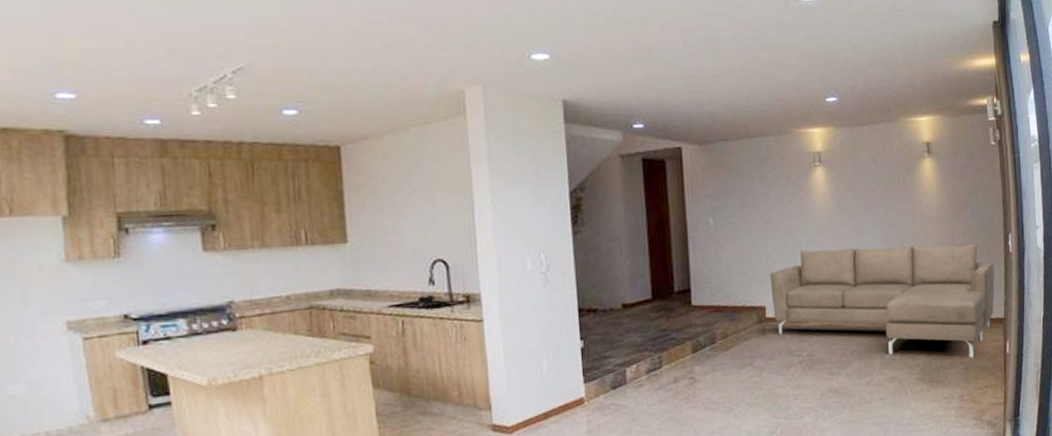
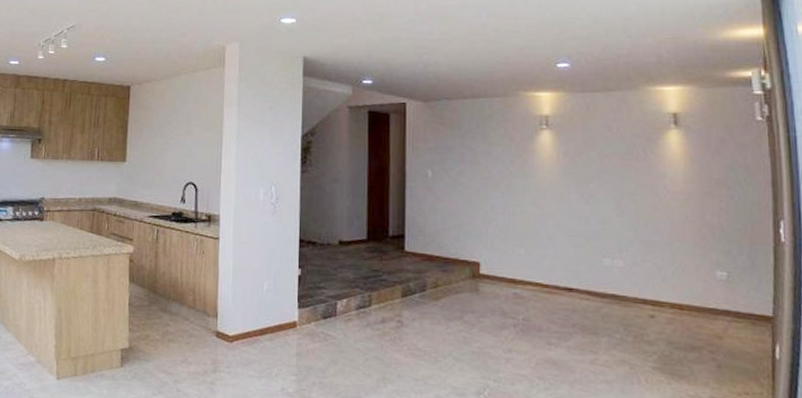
sofa: present [770,243,995,358] -> none [486,210,760,356]

